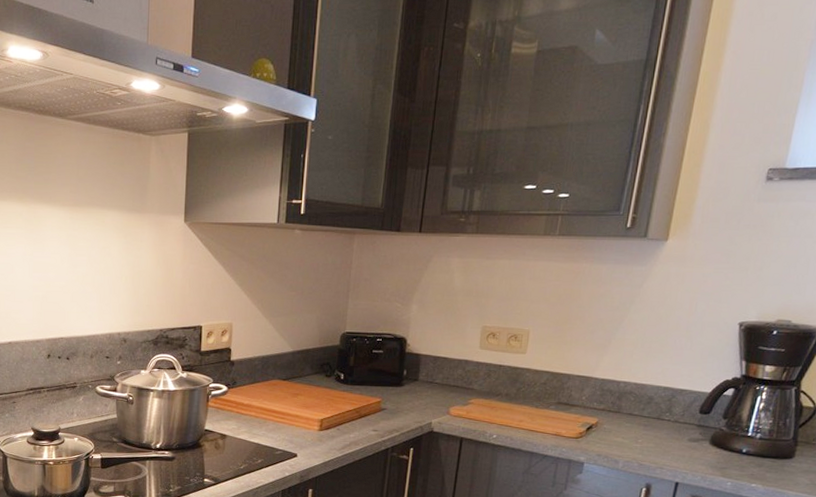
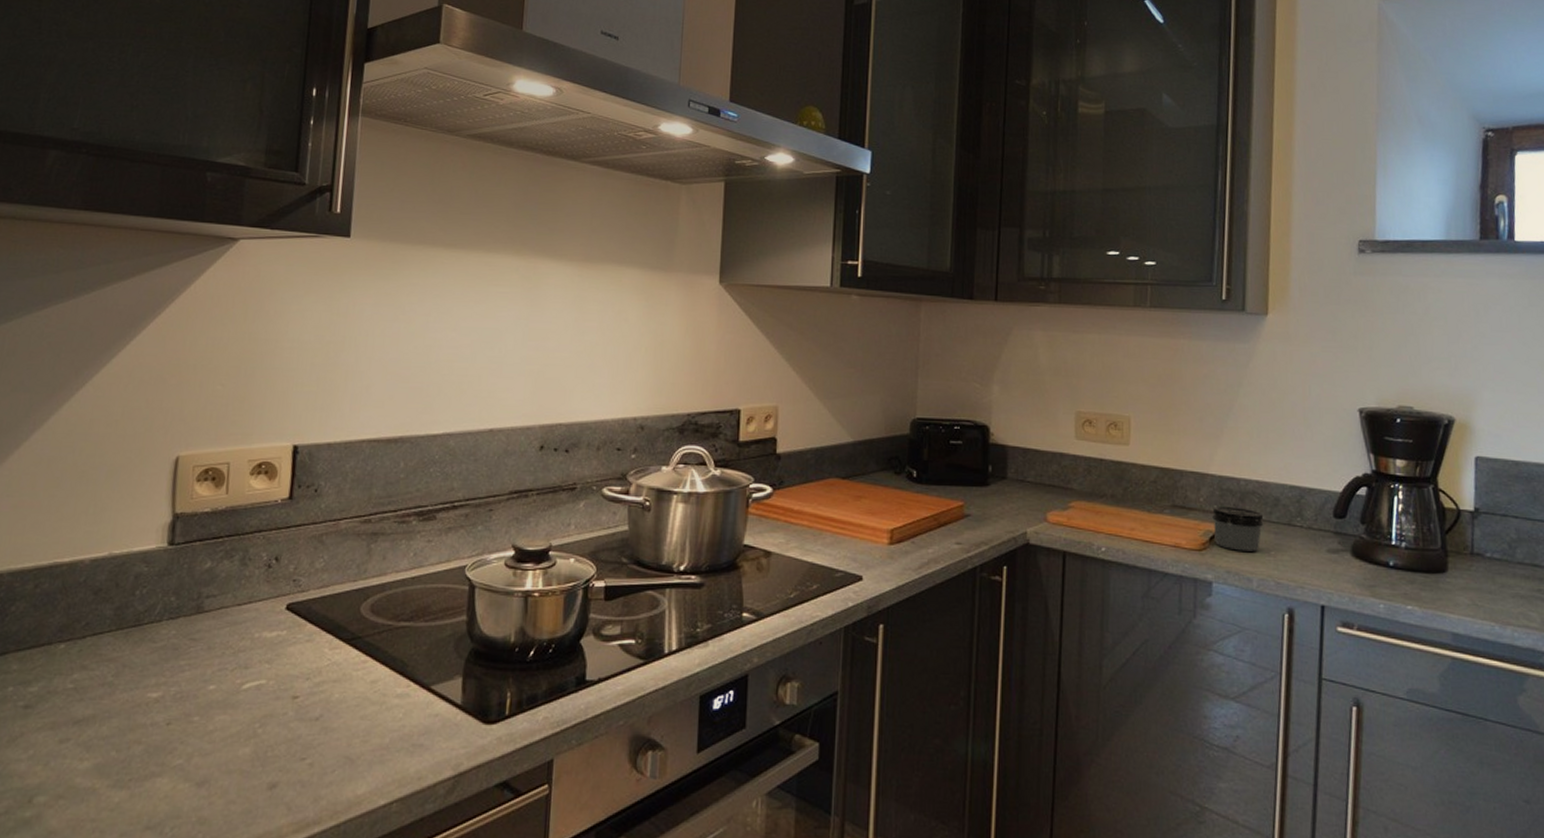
jar: none [590,404,637,440] -> present [1212,507,1264,552]

